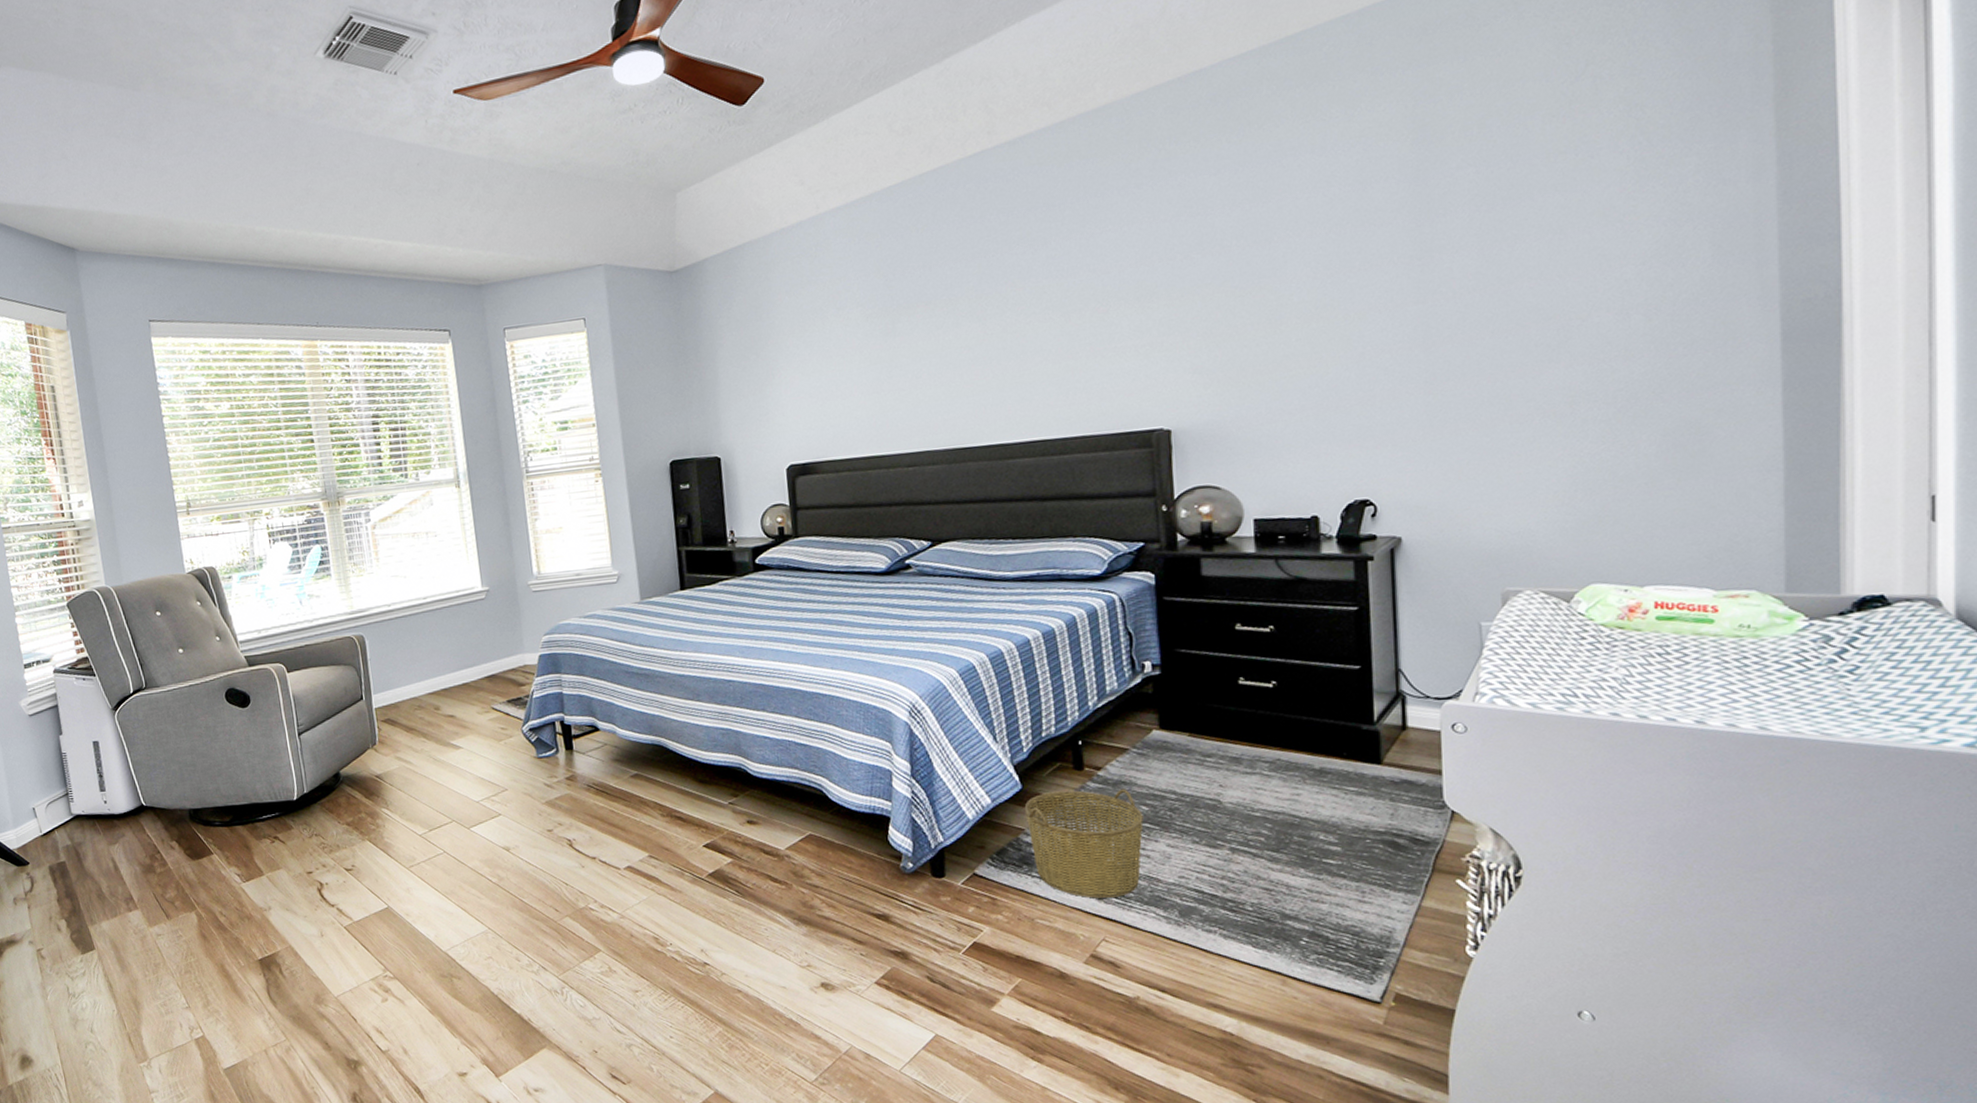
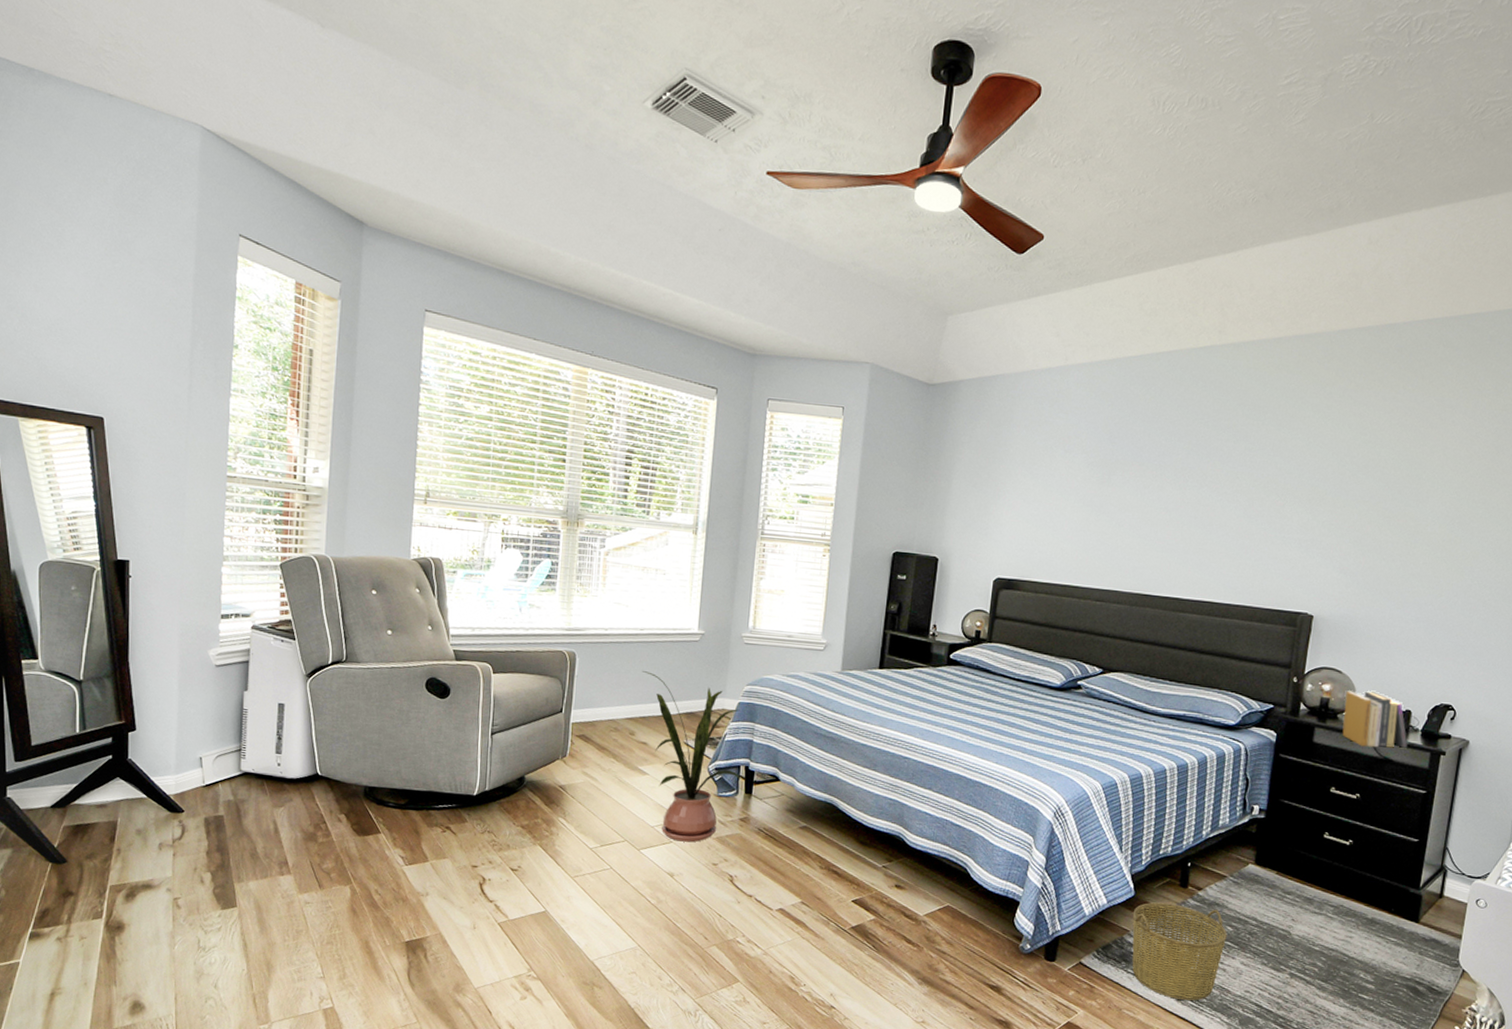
house plant: none [433,641,559,813] -> present [641,671,741,842]
books: none [1231,503,1323,570] -> present [1342,690,1408,748]

